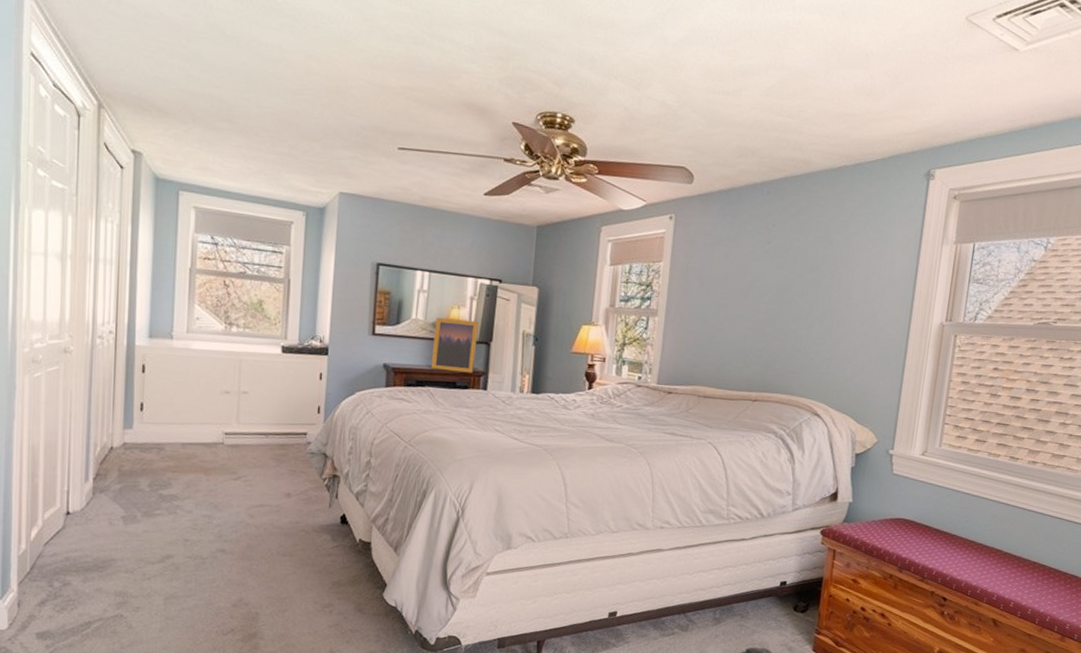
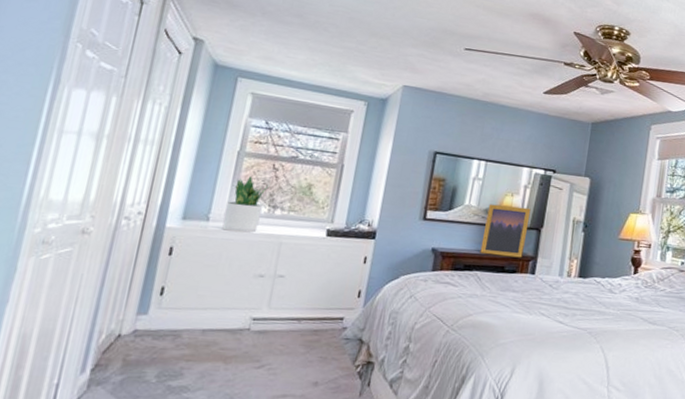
planter: none [185,293,224,351] -> present [222,176,271,233]

